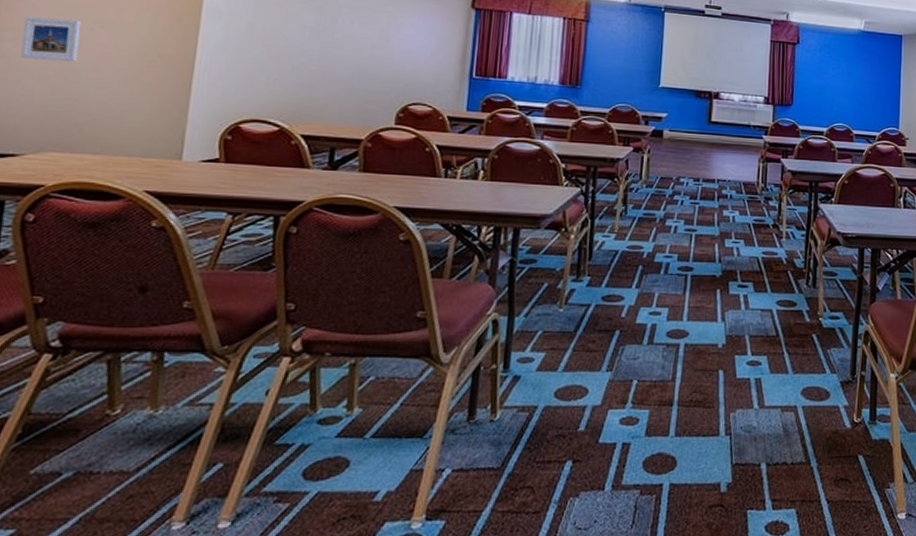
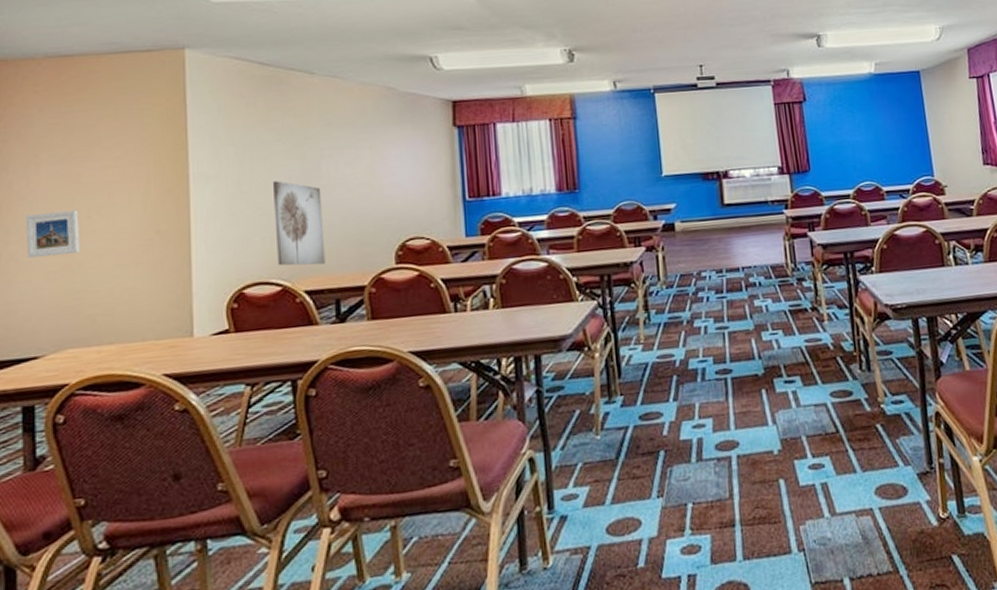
wall art: none [278,28,333,113] -> present [272,181,326,266]

